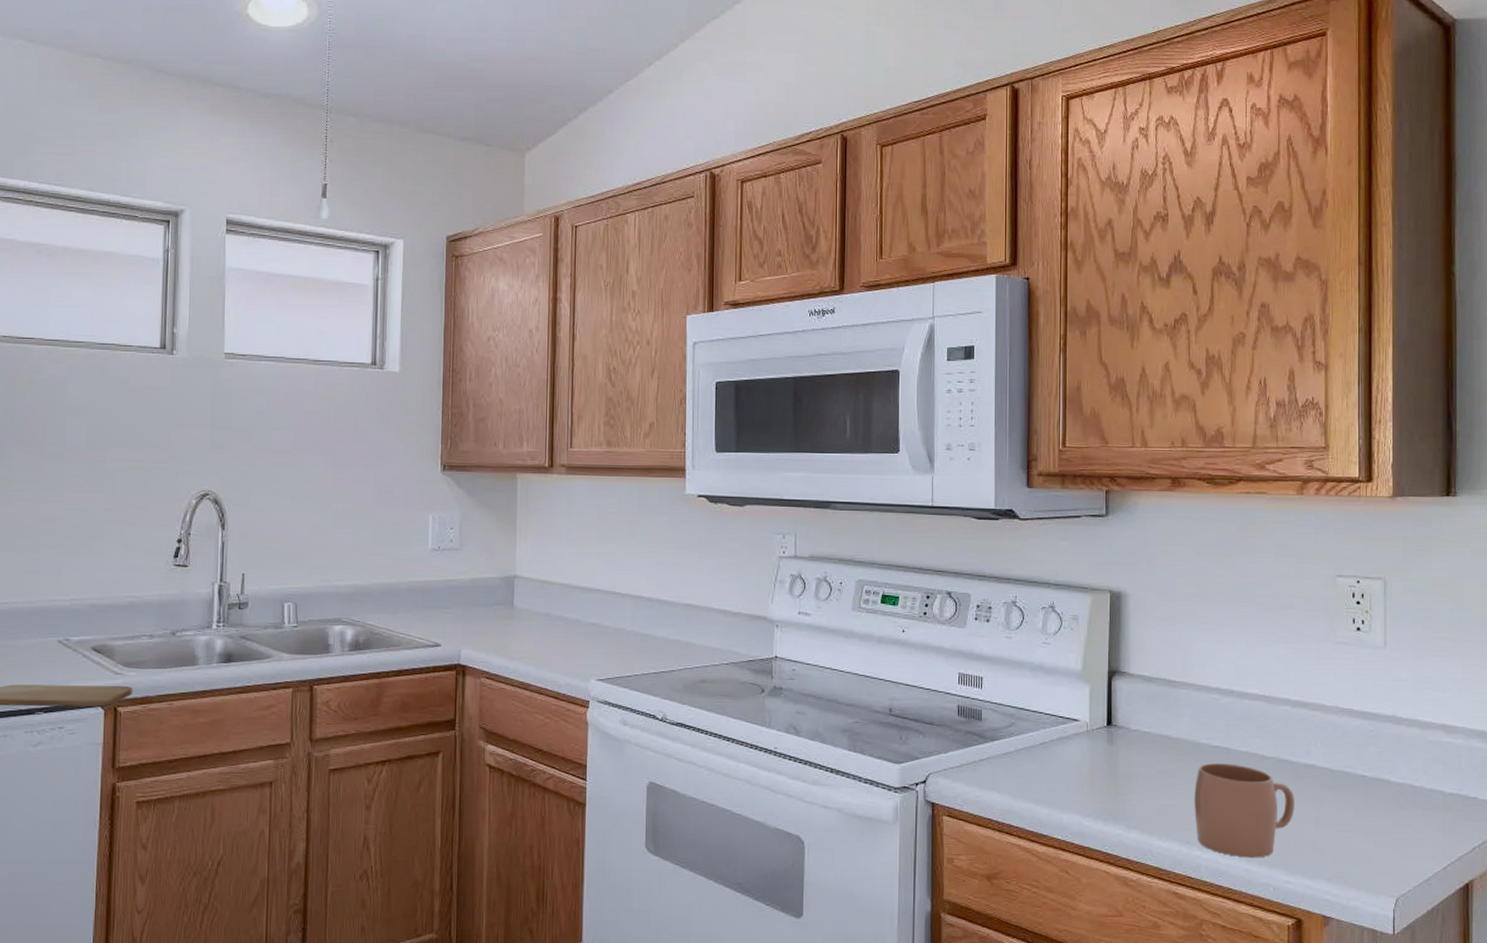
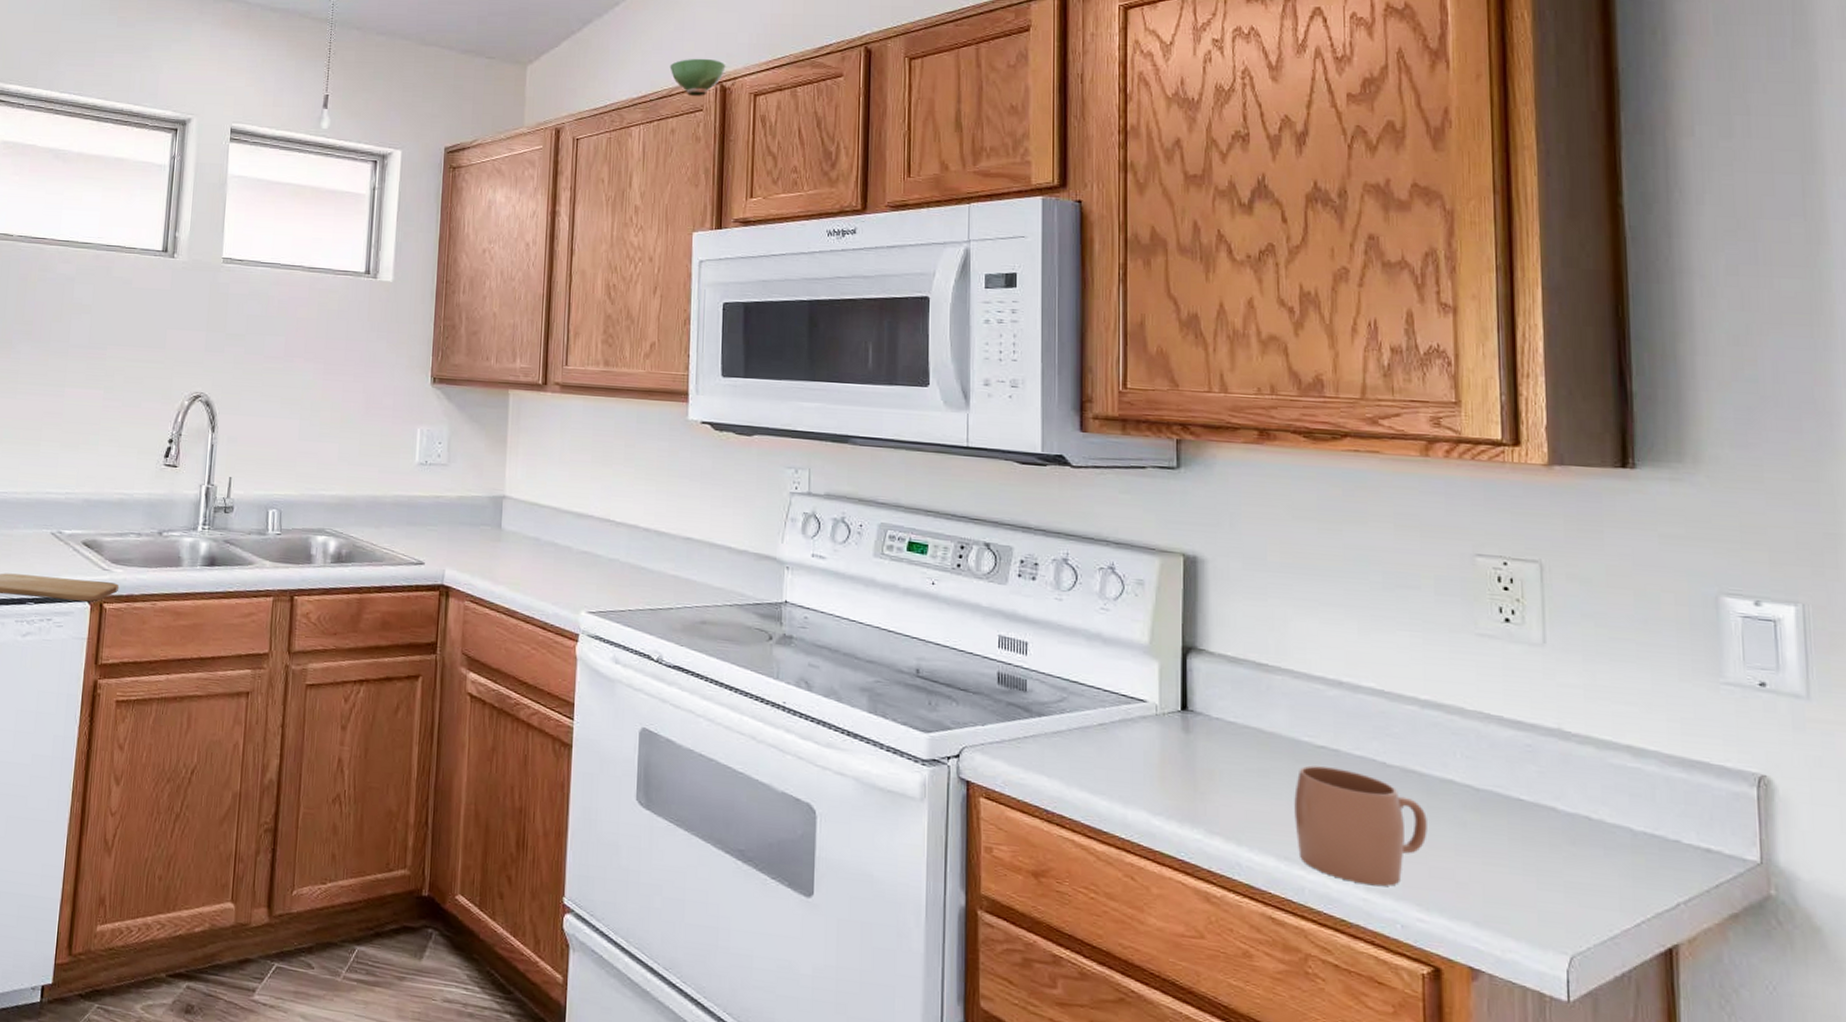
bowl: none [662,145,715,184] -> present [670,58,726,97]

